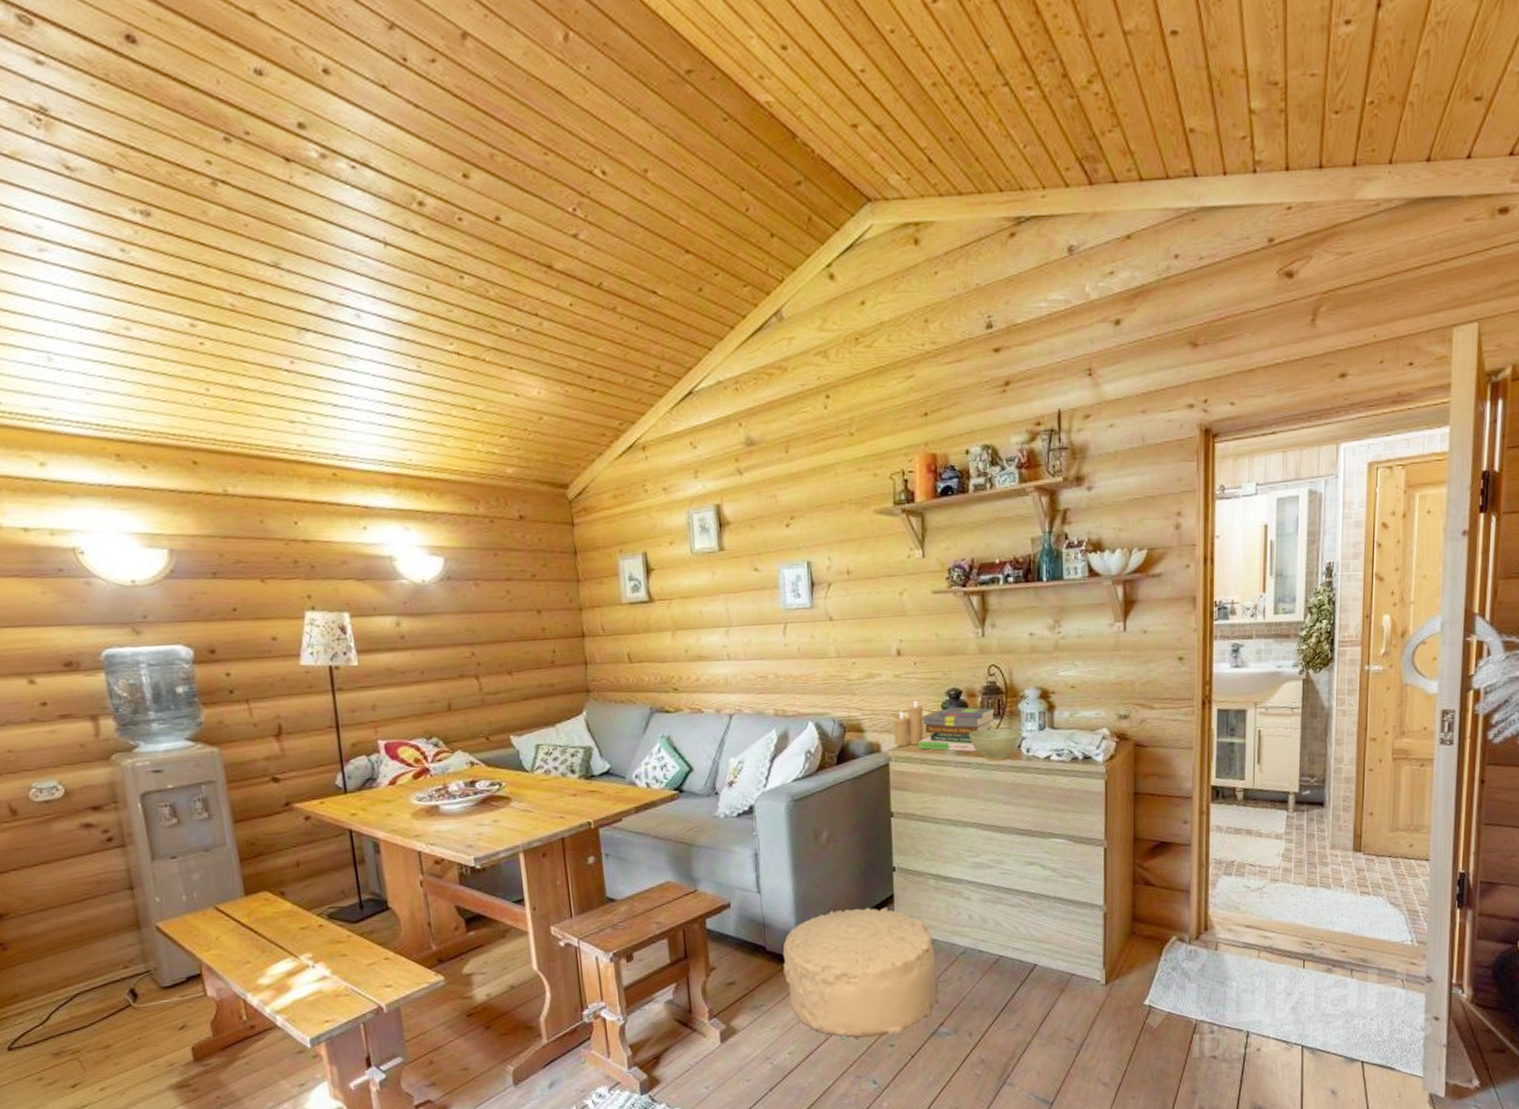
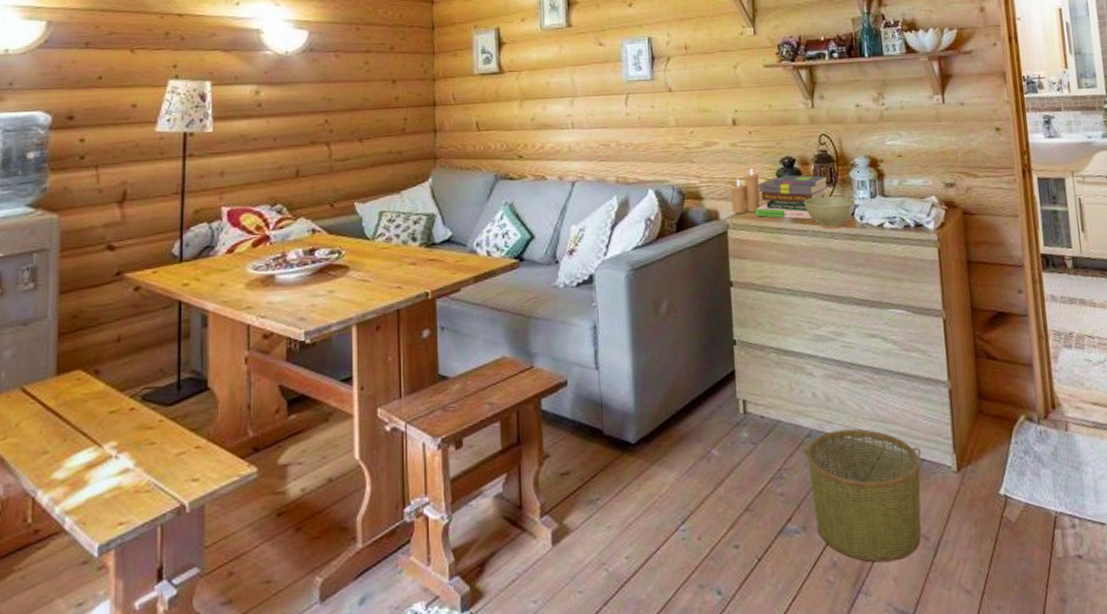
pouf: present [782,907,941,1038] -> none [620,384,787,538]
basket: none [958,947,1071,1060] -> present [804,428,922,563]

